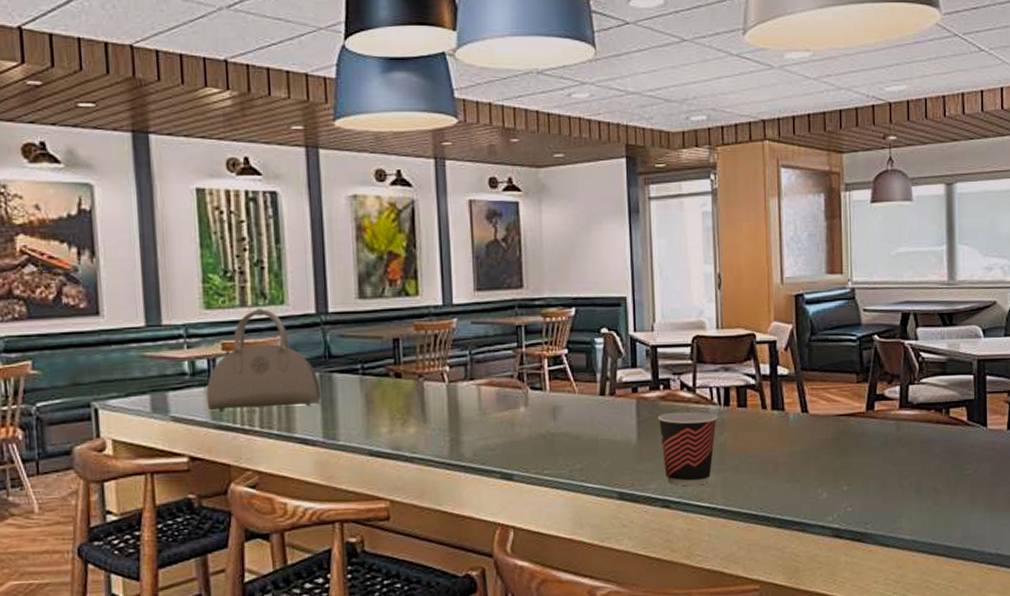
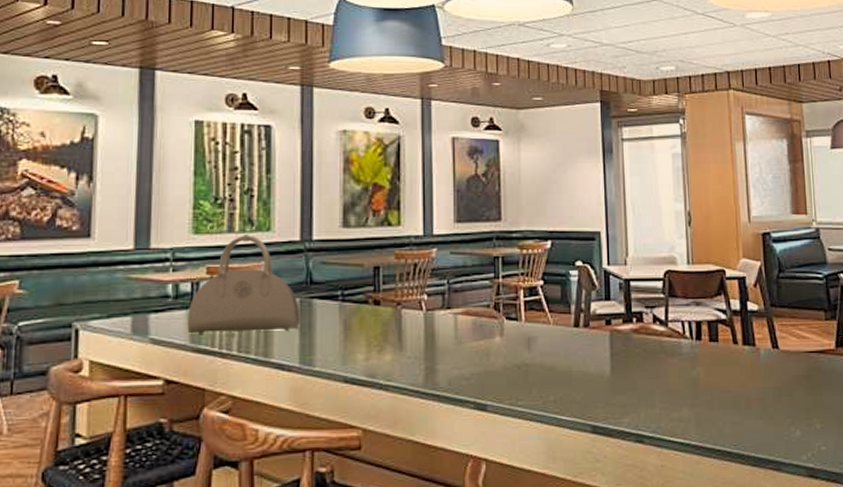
cup: present [657,411,718,487] -> none [630,344,691,421]

